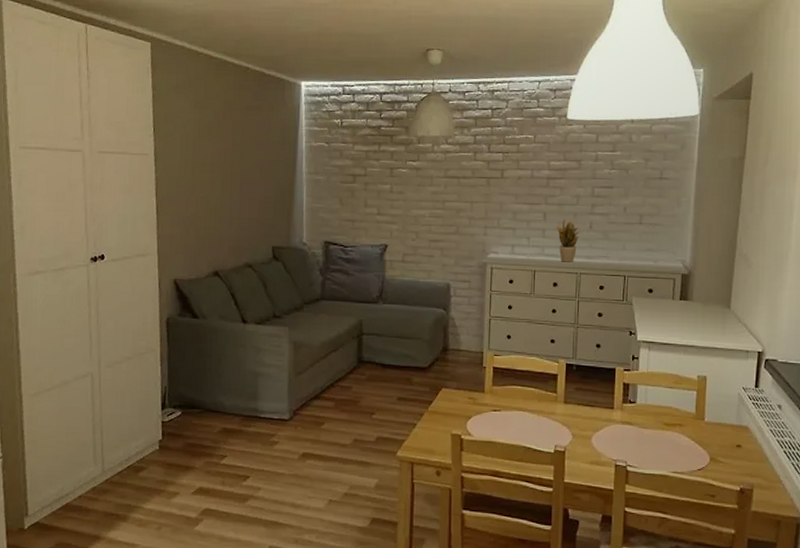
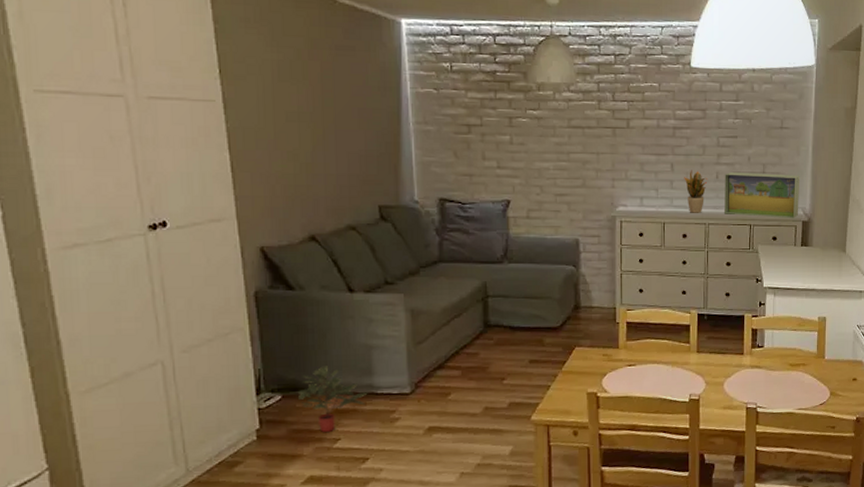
potted plant: none [194,388,254,448] -> present [297,366,369,432]
picture frame: none [597,223,681,272] -> present [725,173,800,219]

